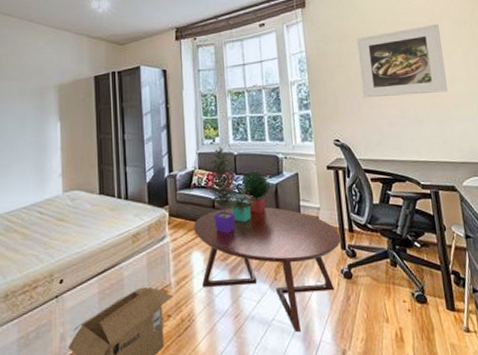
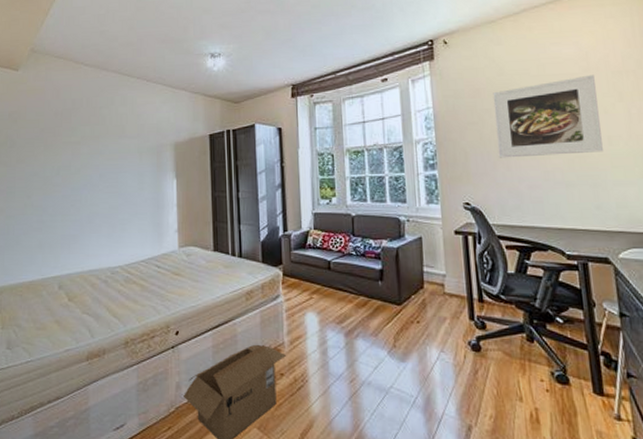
coffee table: present [194,206,341,333] -> none [308,270,469,403]
potted plant: present [206,146,271,233] -> none [321,207,391,296]

